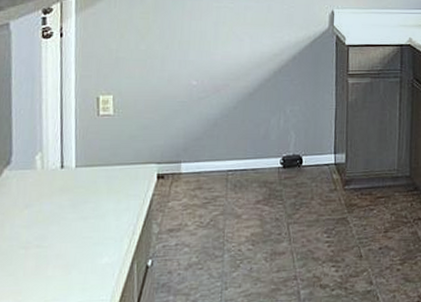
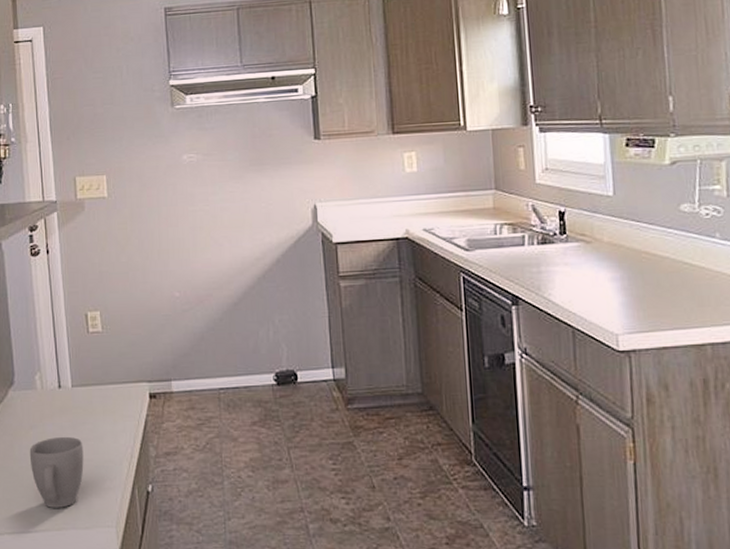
mug: none [21,215,83,285] -> present [29,436,84,508]

